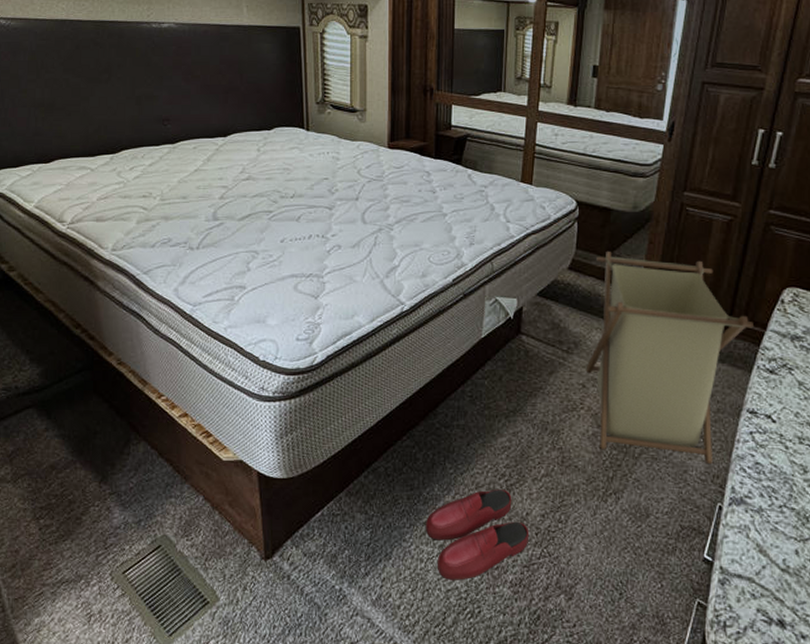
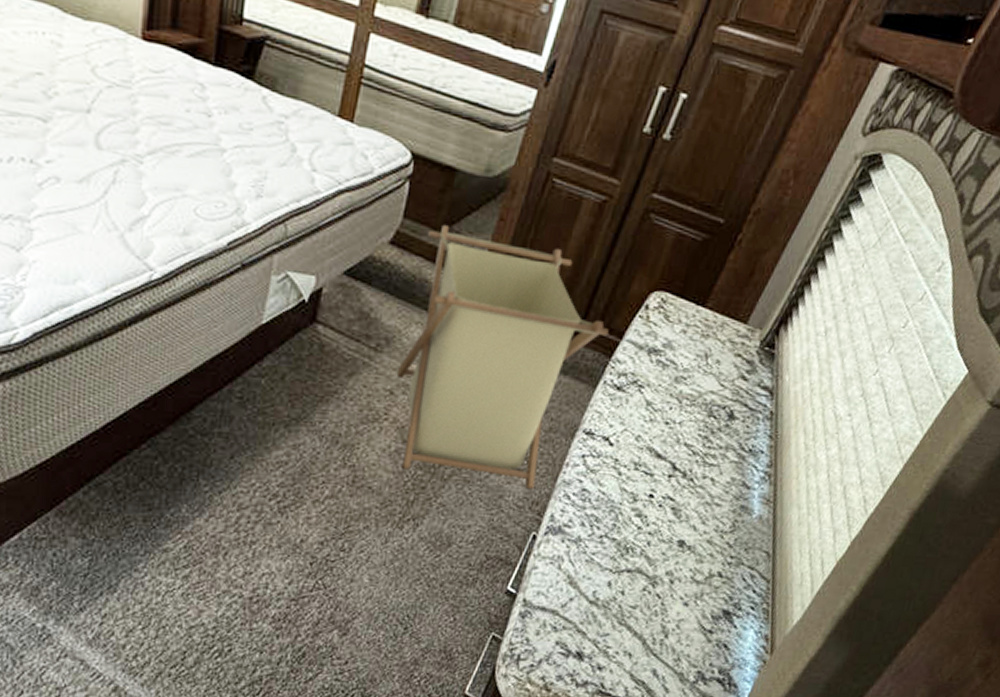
slippers: present [426,489,530,581] -> none [166,512,303,616]

